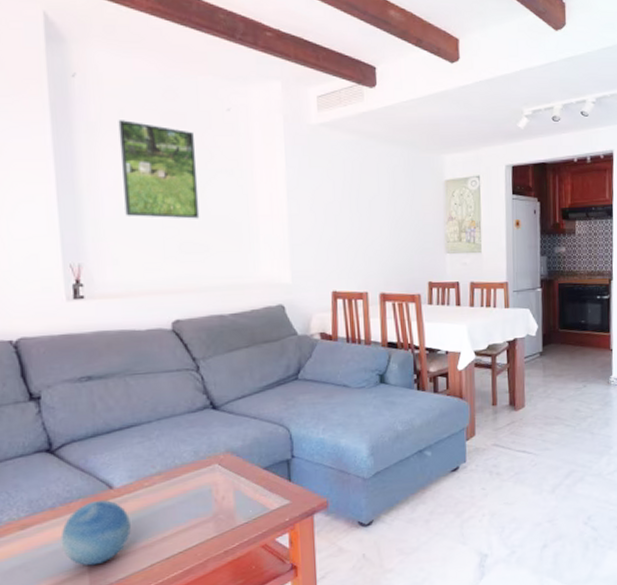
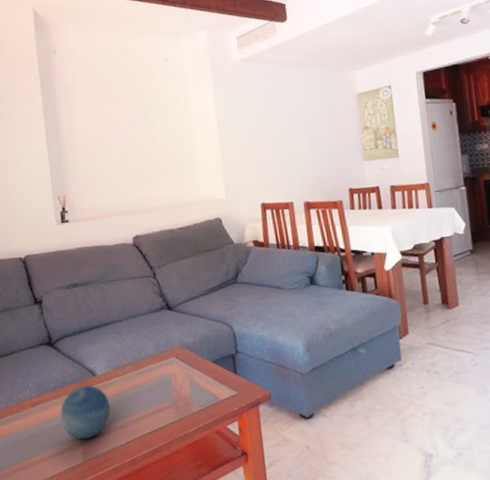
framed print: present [118,120,200,219] -> none [86,80,149,155]

